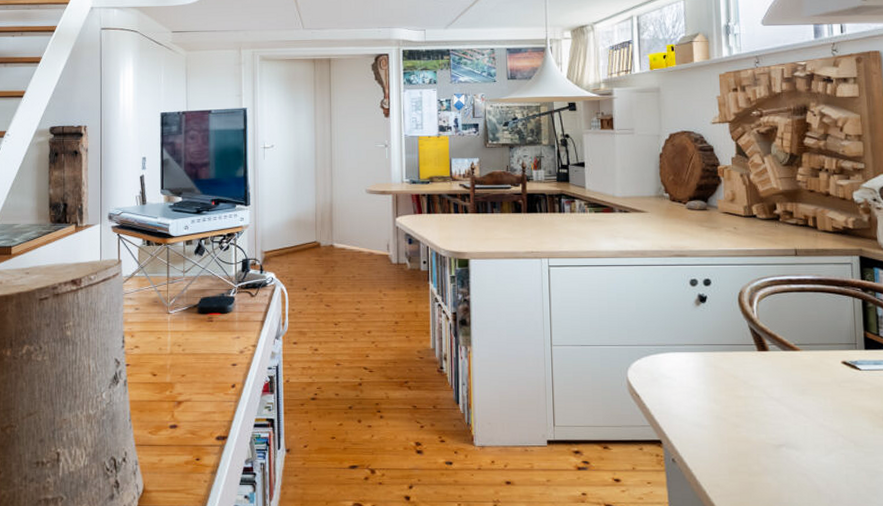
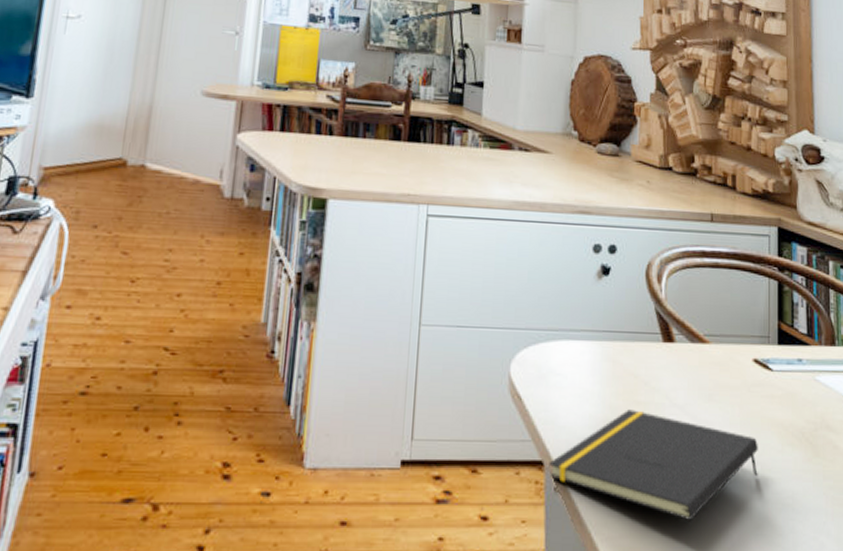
notepad: none [666,402,852,483] -> present [549,409,758,520]

